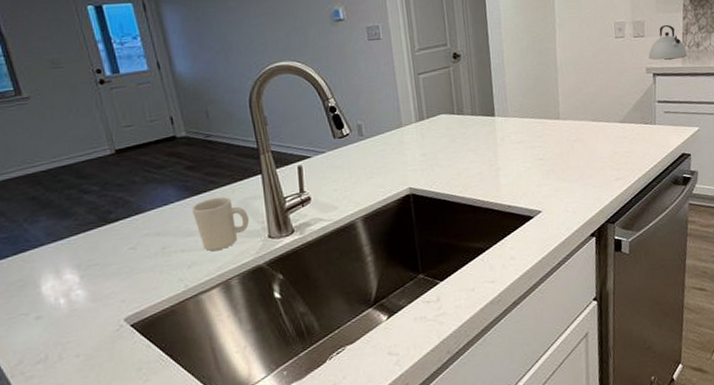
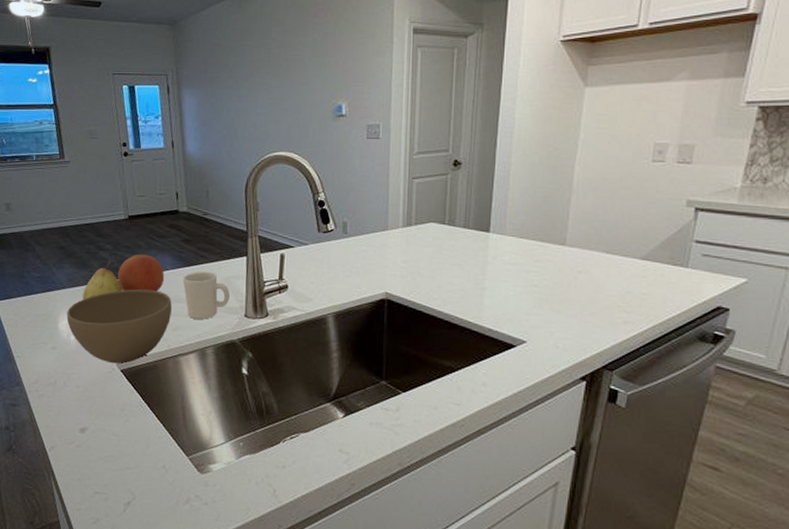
bowl: none [51,227,184,320] -> present [66,289,172,364]
fruit: none [69,202,121,255] -> present [82,260,123,300]
fruit: none [111,189,170,235] -> present [118,254,165,292]
kettle: present [648,24,687,61] -> none [693,151,748,194]

